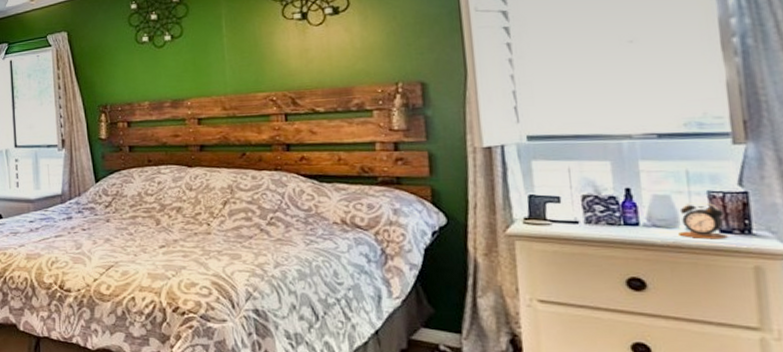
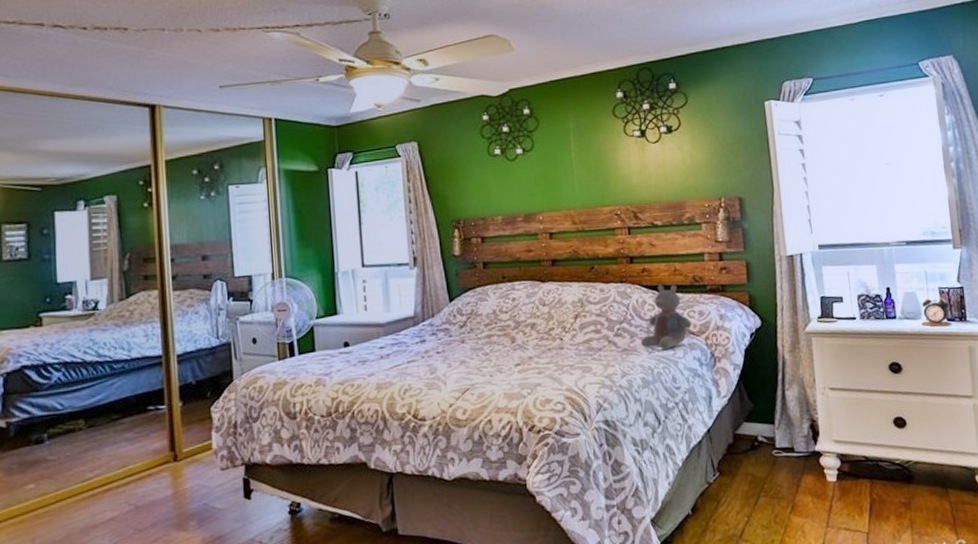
stuffed animal: none [296,174,358,242] -> present [640,285,692,350]

